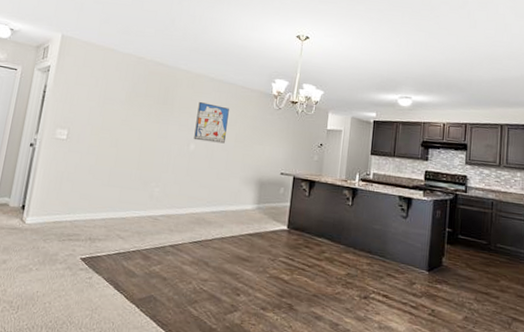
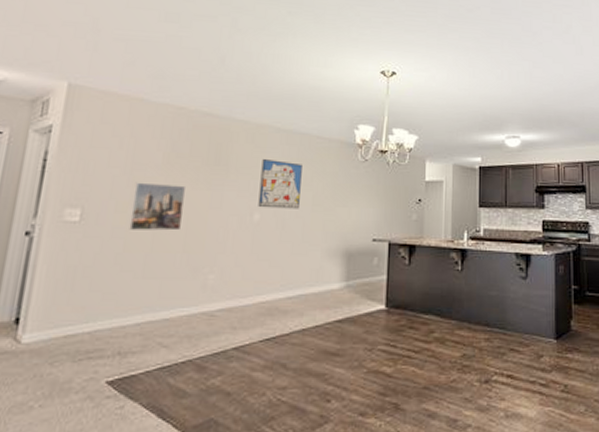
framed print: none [100,113,142,153] -> present [129,182,186,231]

